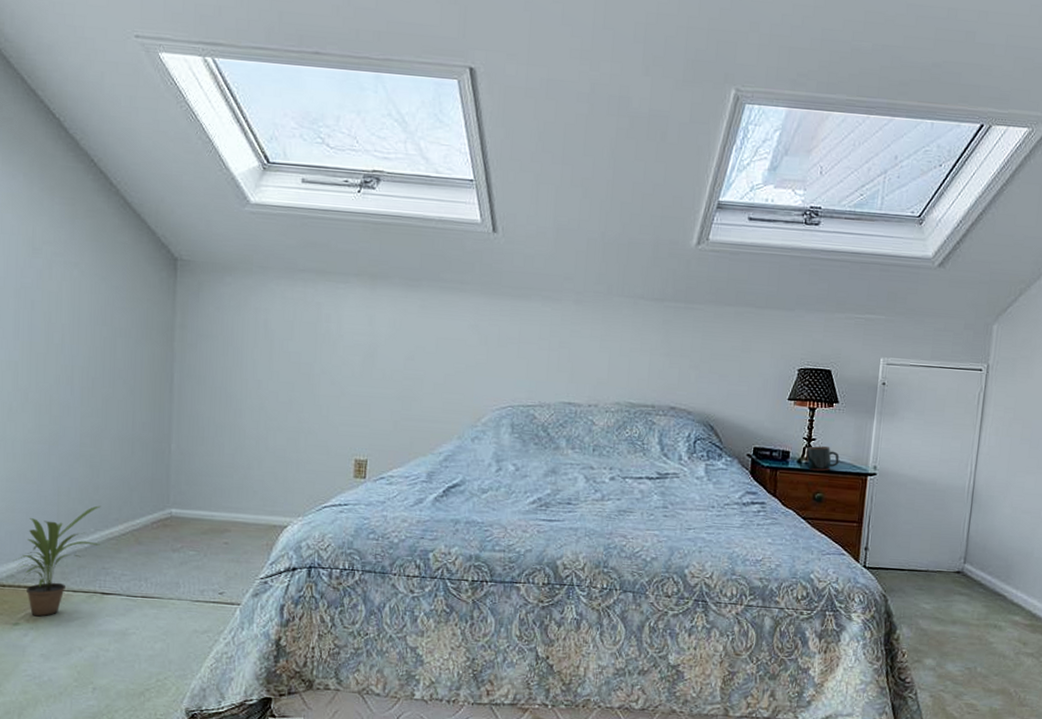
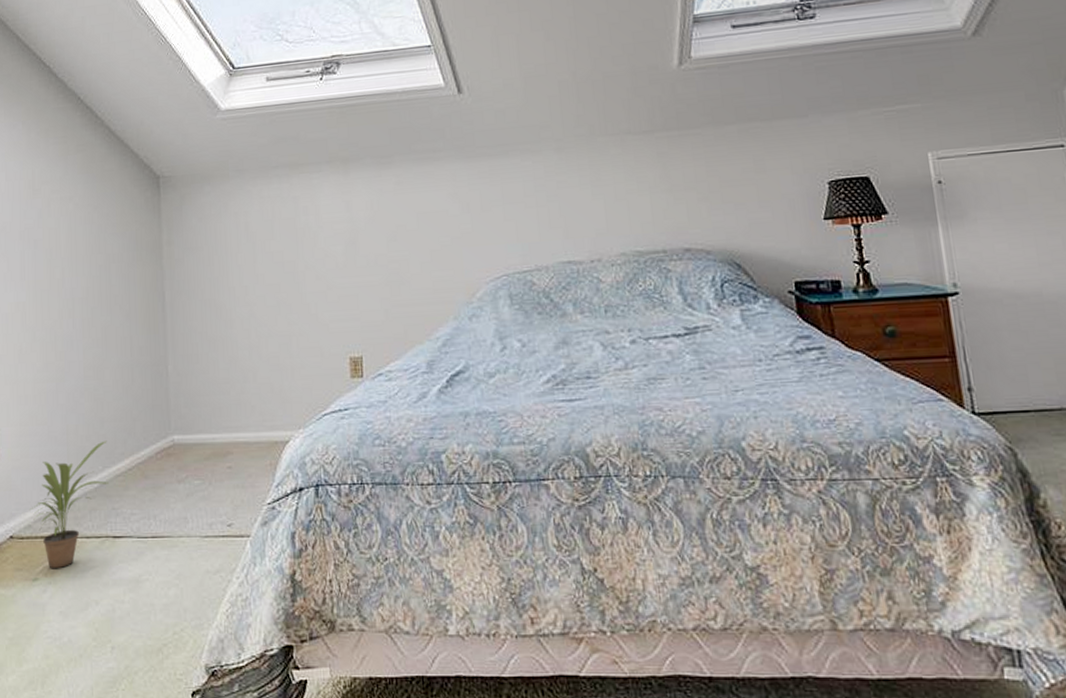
mug: present [807,446,840,472] -> none [862,268,907,300]

